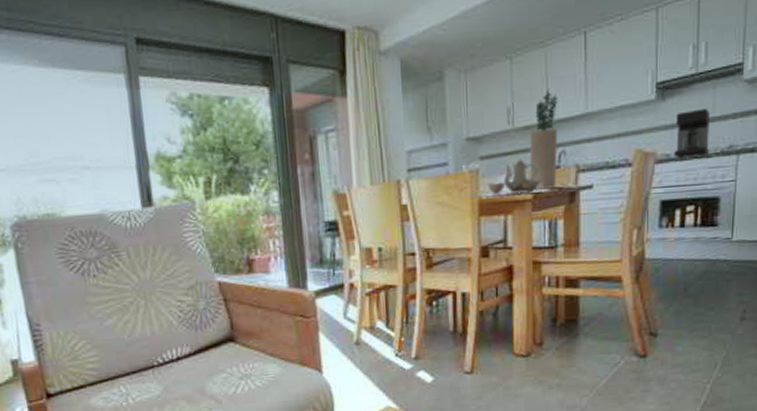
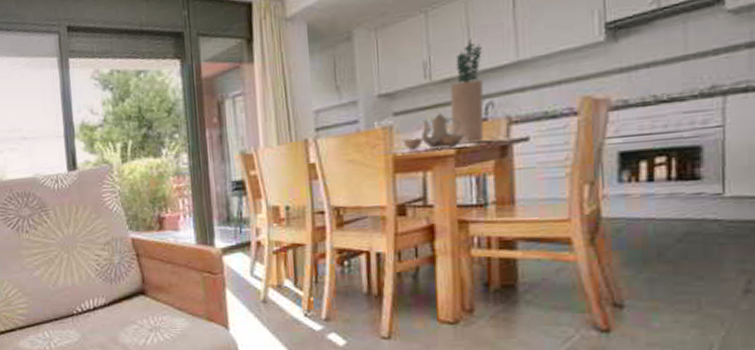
coffee maker: present [674,108,710,158] -> none [634,46,682,104]

